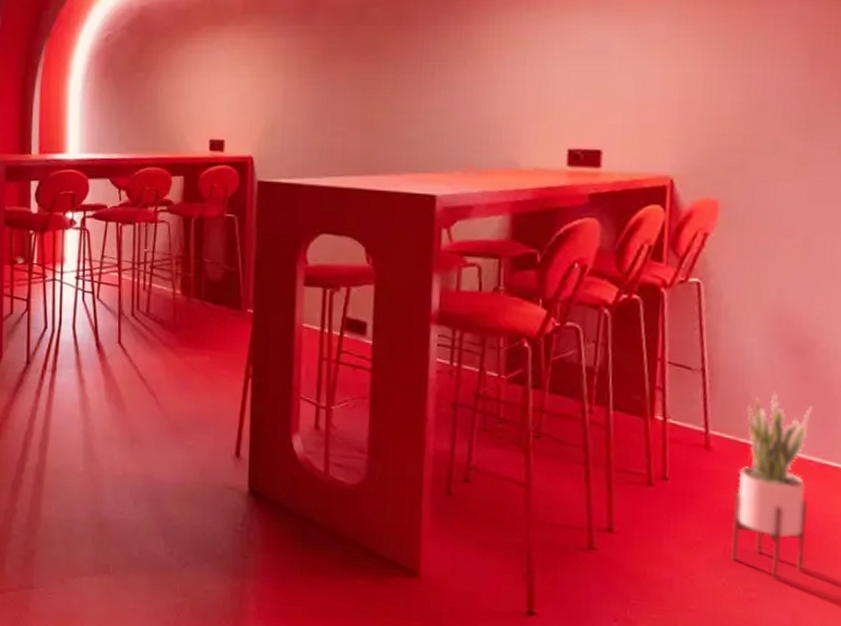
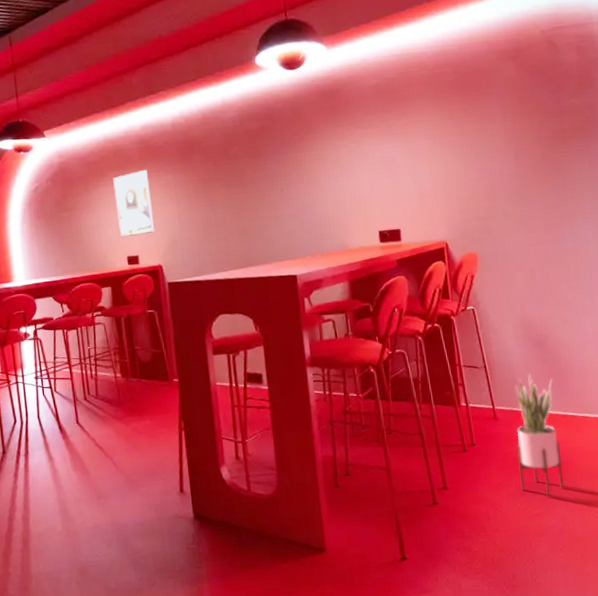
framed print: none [204,28,252,113] -> present [113,170,154,237]

